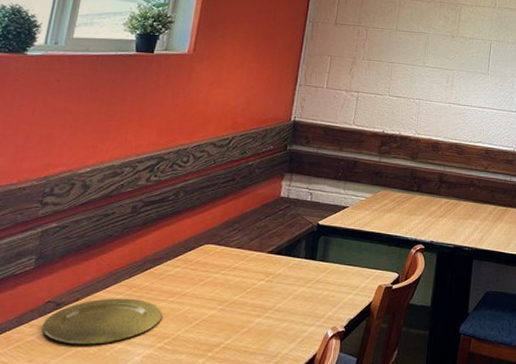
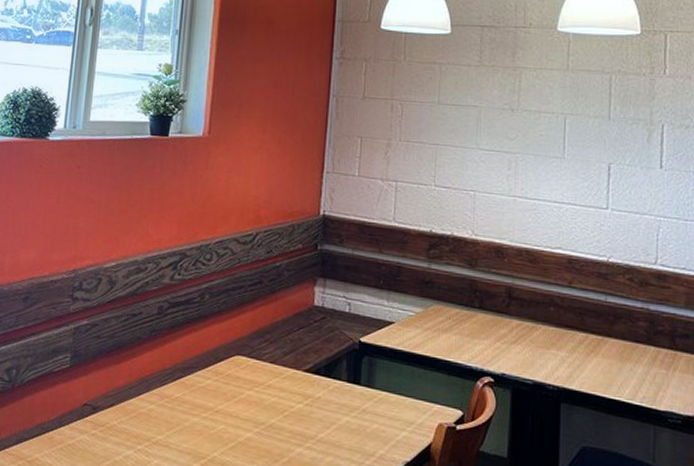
plate: present [42,298,162,345] -> none [81,406,196,457]

